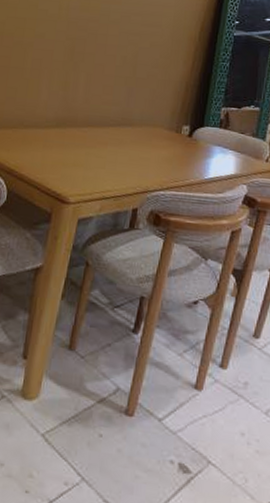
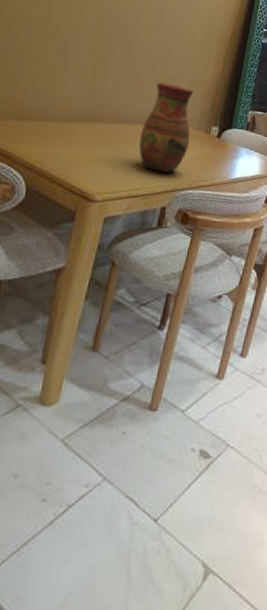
vase: none [109,84,163,175] -> present [139,81,194,173]

